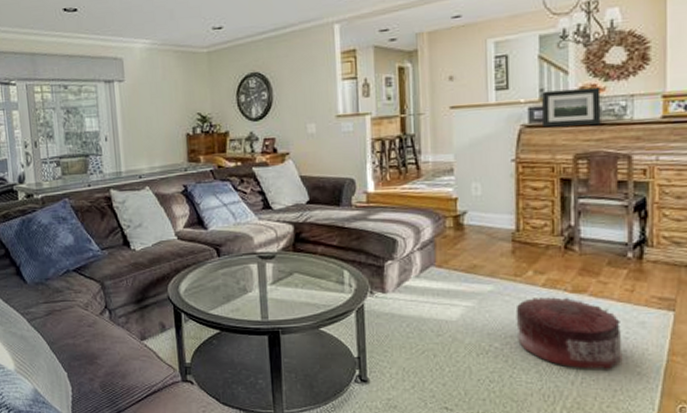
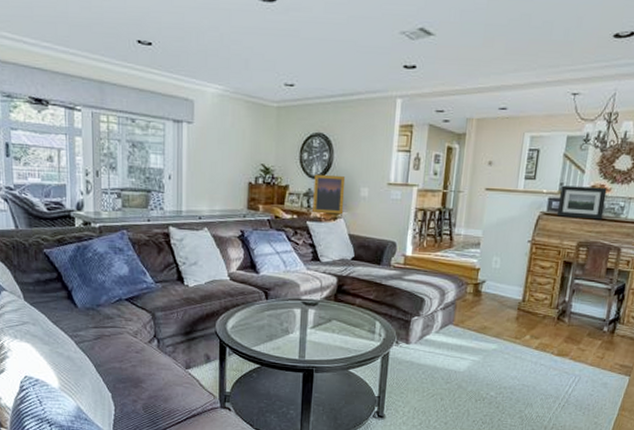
picture frame: none [255,114,291,158] -> present [312,174,346,215]
pouf: present [515,297,623,369] -> none [509,357,589,418]

